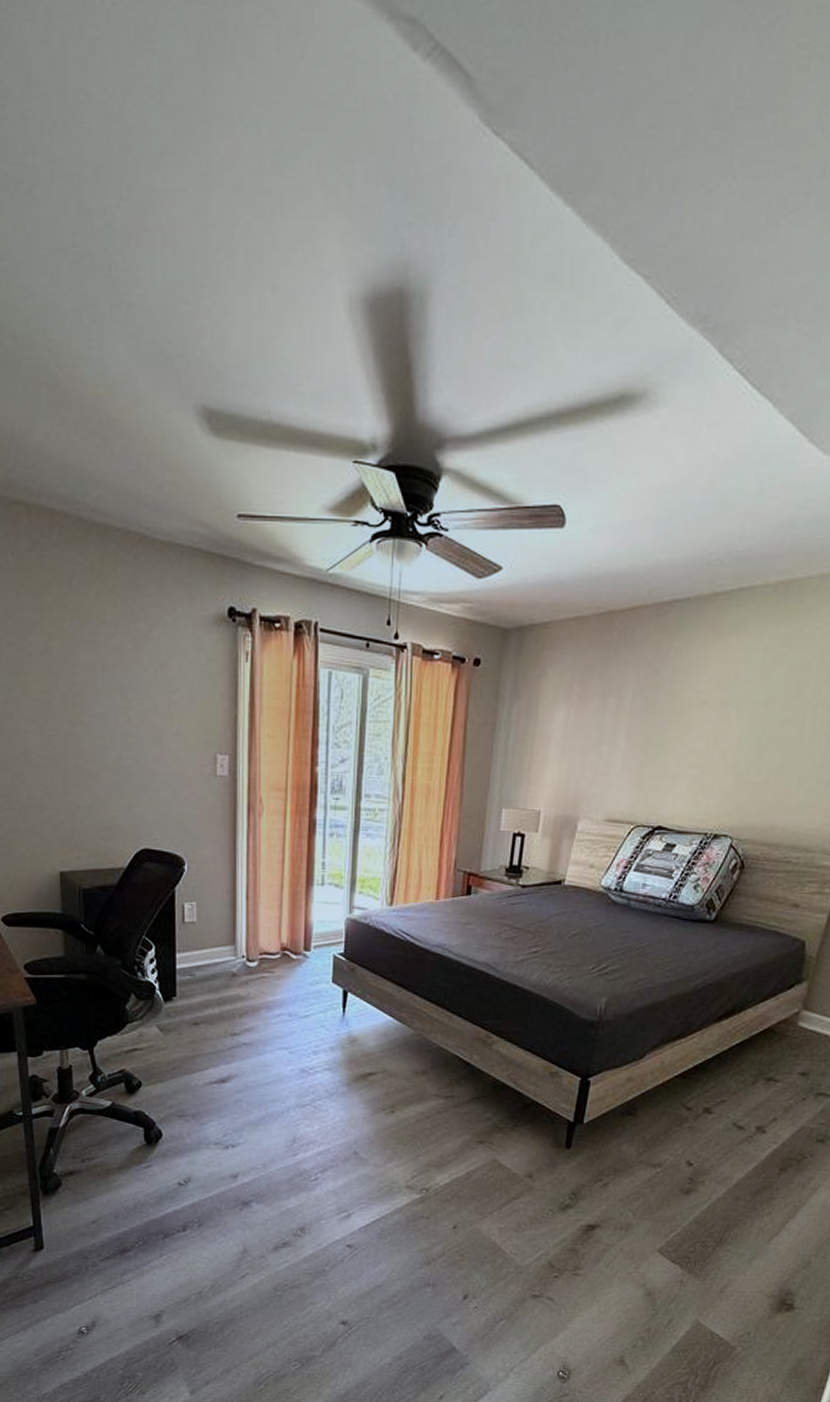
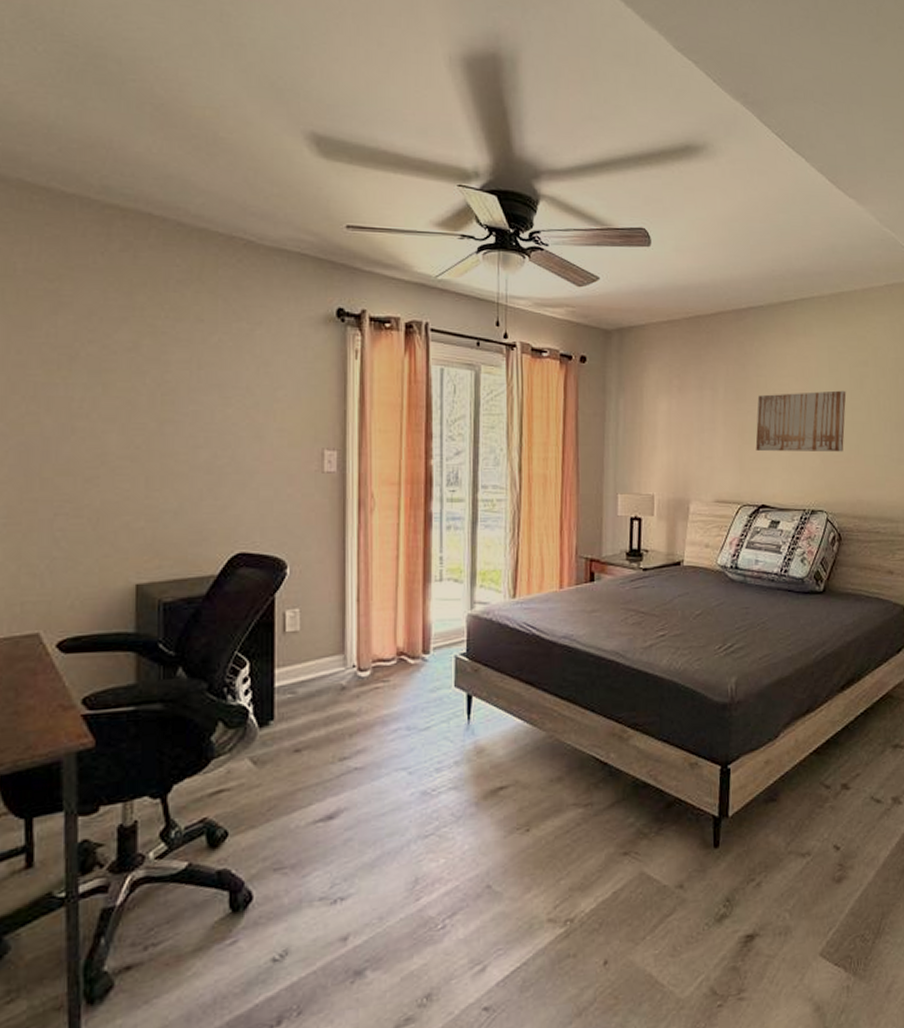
wall art: none [659,700,778,772] -> present [755,390,847,452]

